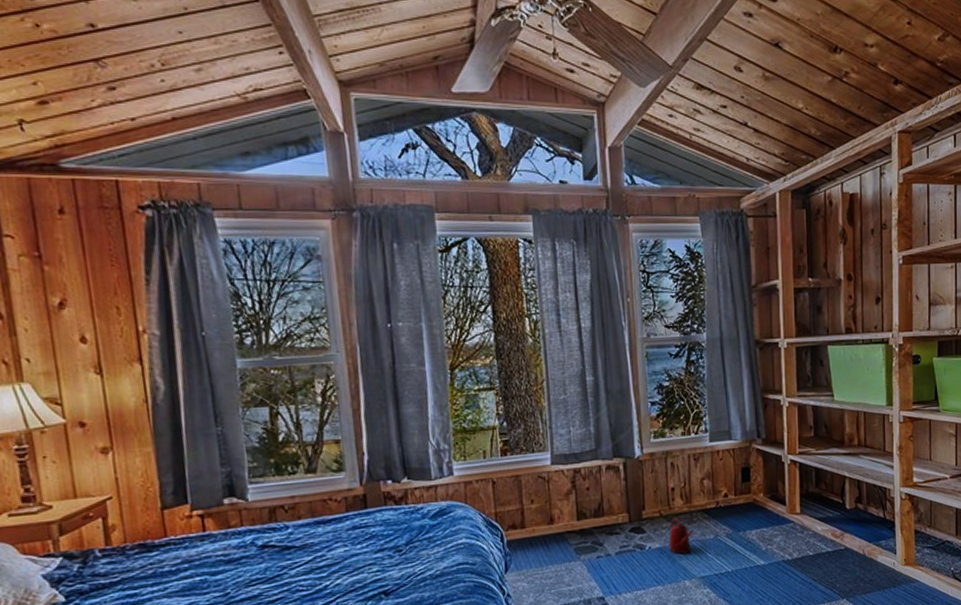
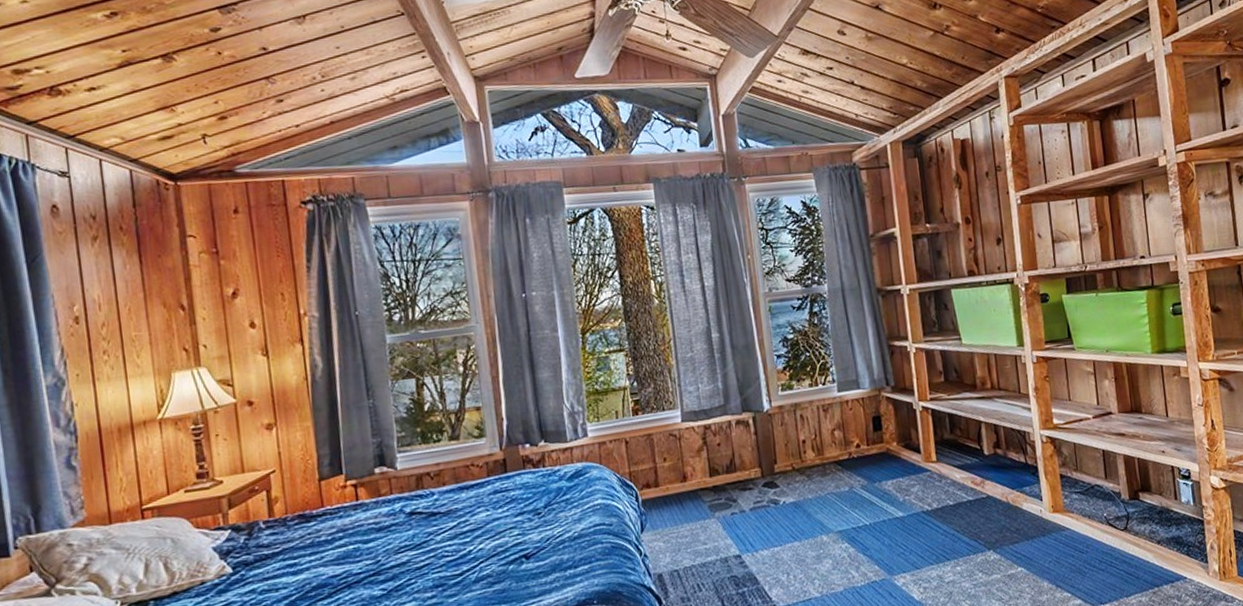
watering can: present [669,518,694,554] -> none [803,471,828,508]

